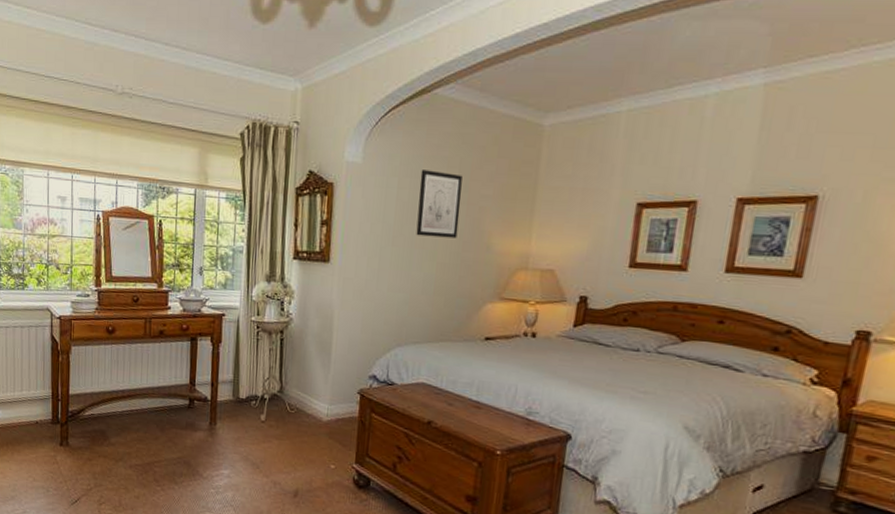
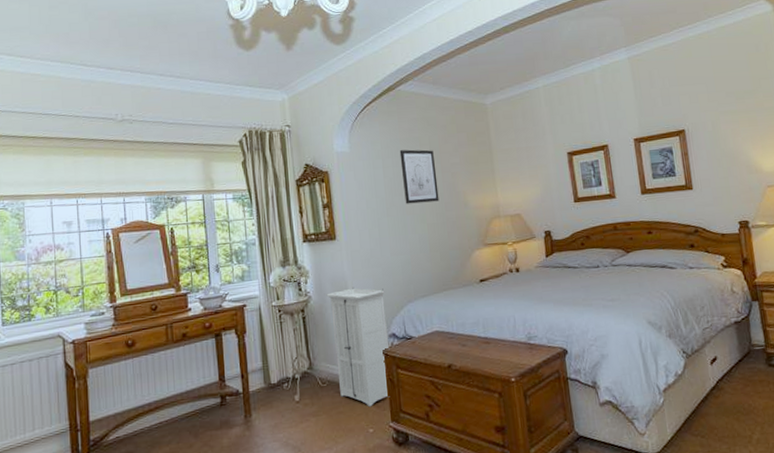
storage cabinet: none [307,318,373,444] -> present [326,288,390,407]

